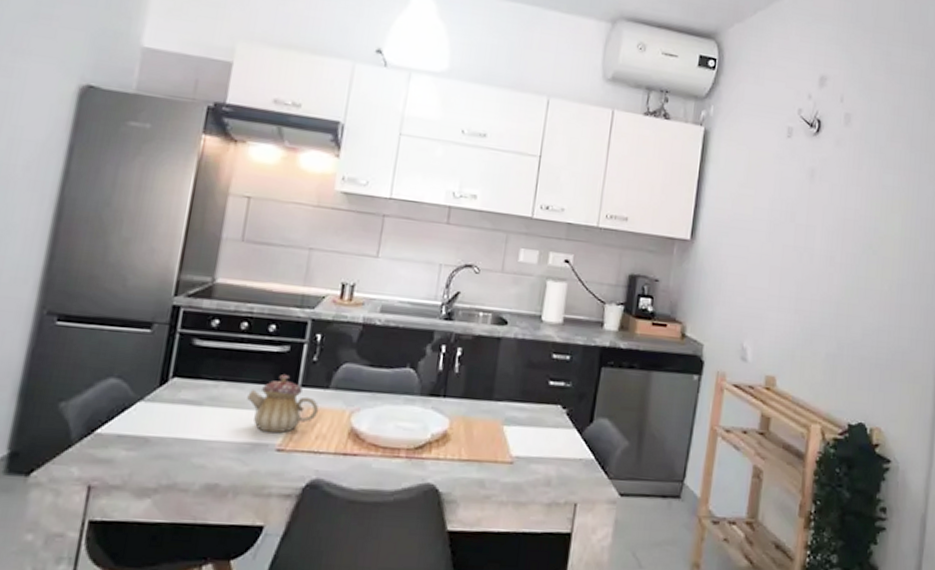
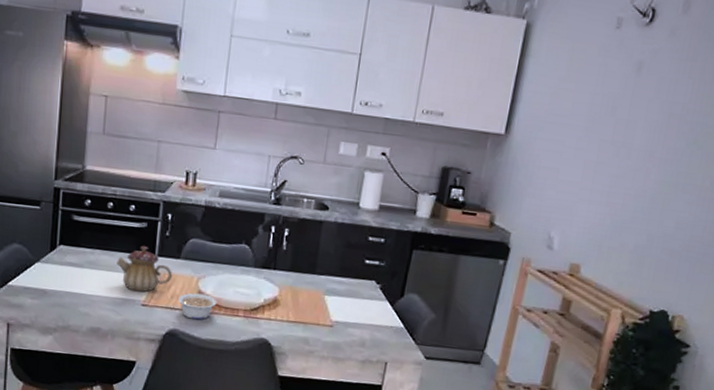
legume: none [324,430,374,466] -> present [178,292,217,320]

